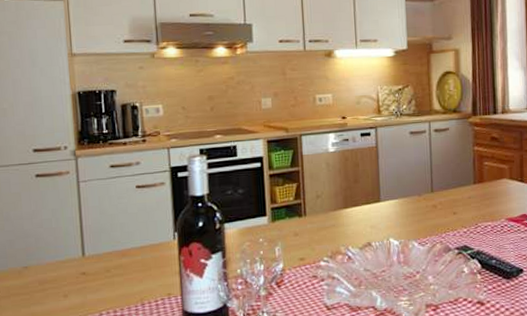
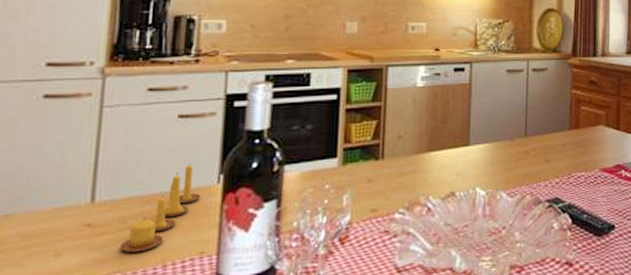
candle: none [108,224,162,294] -> present [119,163,200,252]

